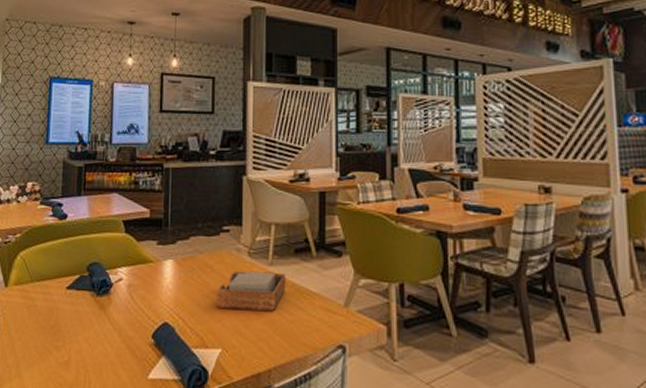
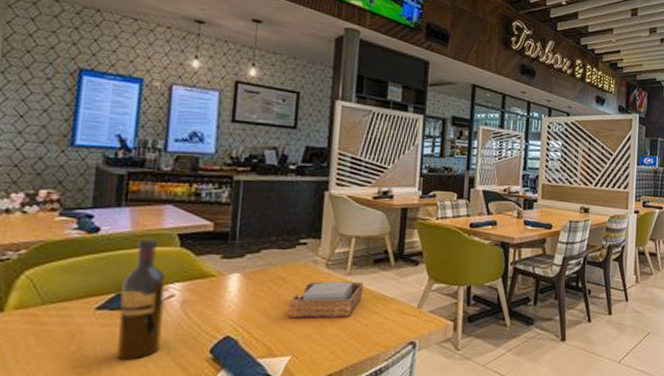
wine bottle: none [82,224,116,339] -> present [116,237,166,361]

